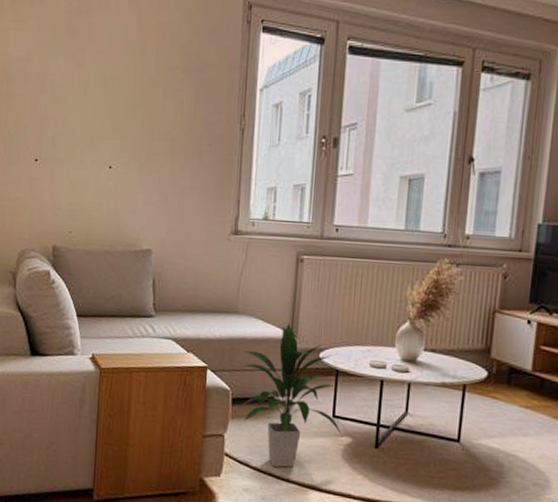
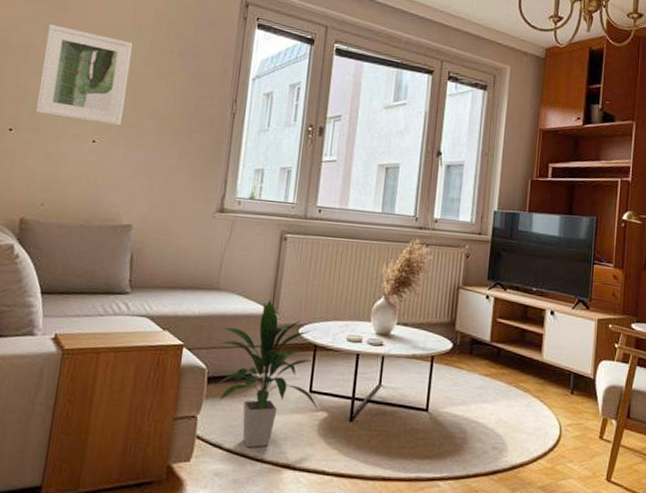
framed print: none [56,50,139,150] -> present [36,24,133,126]

